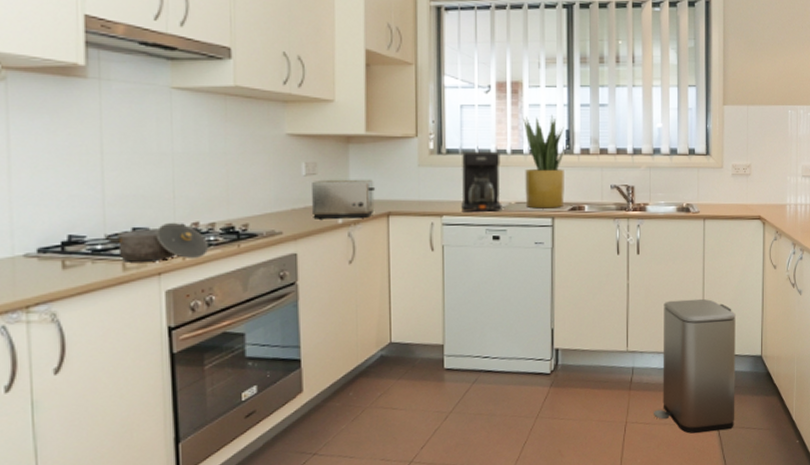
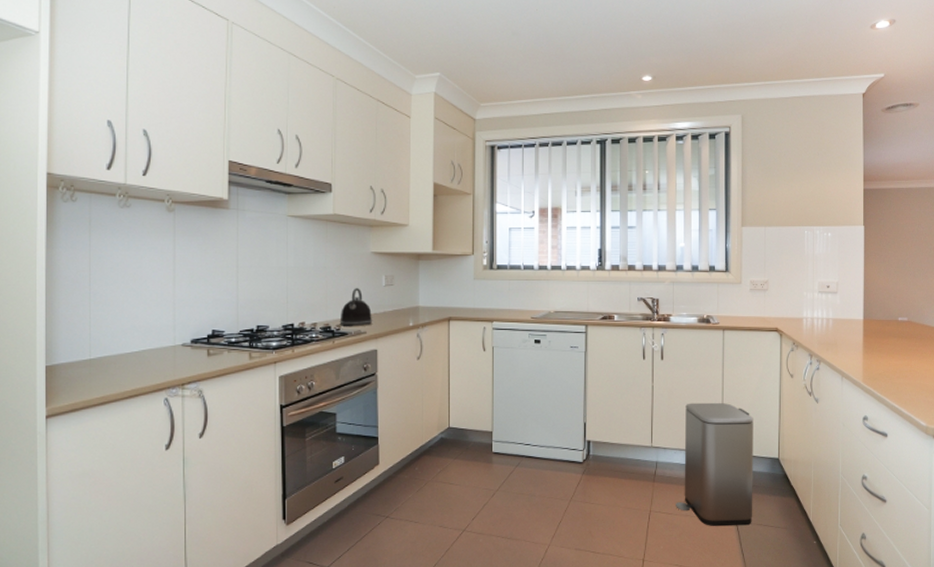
cooking pot: present [104,222,209,262] -> none [237,321,312,353]
kettle: none [246,177,291,226] -> present [339,287,373,326]
toaster: present [310,179,376,219] -> none [389,289,440,322]
coffee maker: present [461,151,503,212] -> none [509,267,543,319]
planter: present [523,114,571,209] -> none [562,235,603,317]

